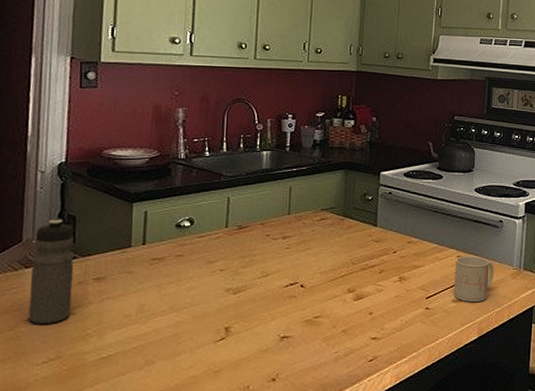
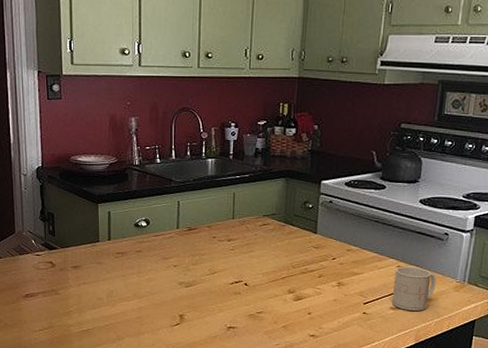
water bottle: present [28,219,74,324] -> none [24,215,56,300]

